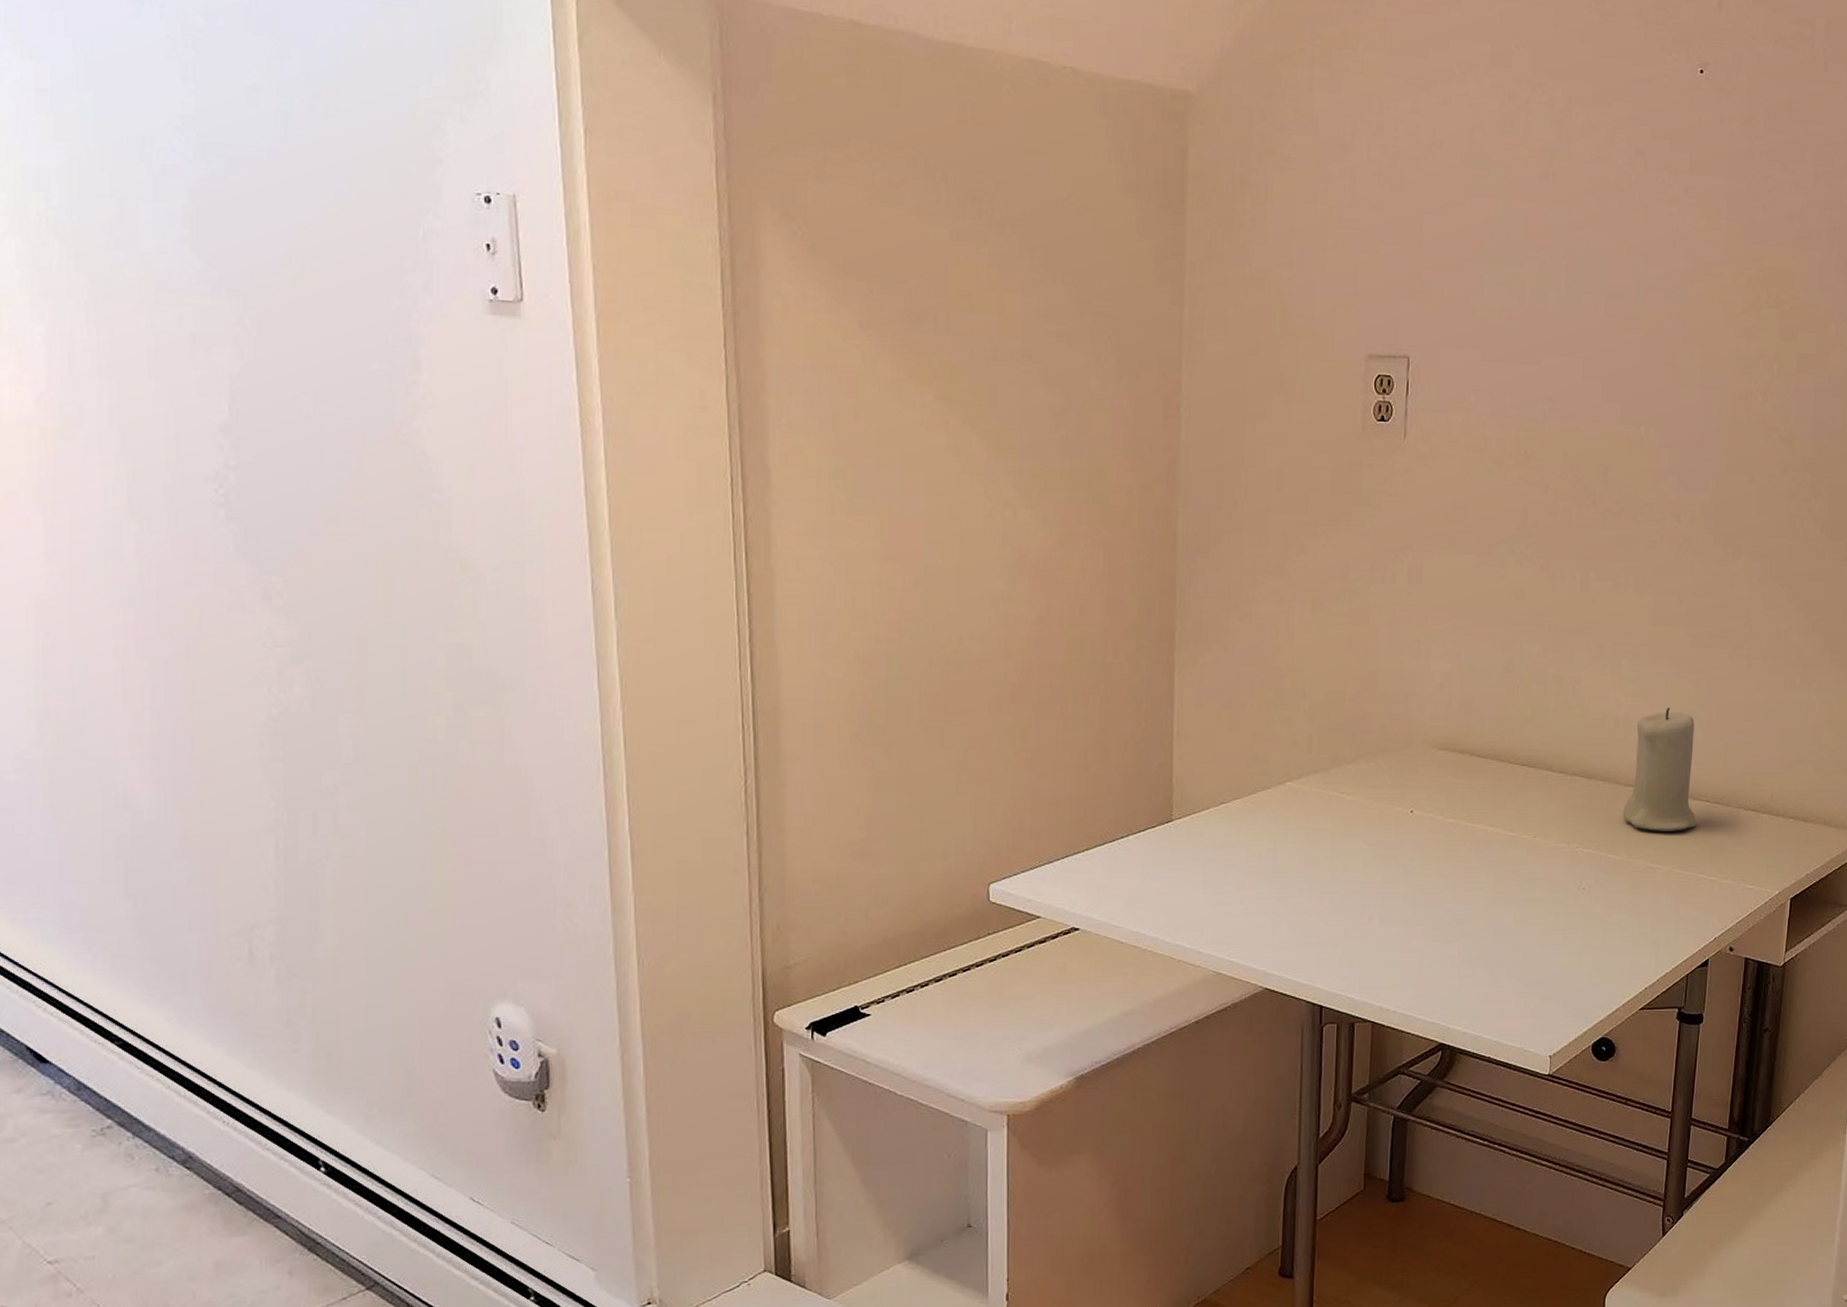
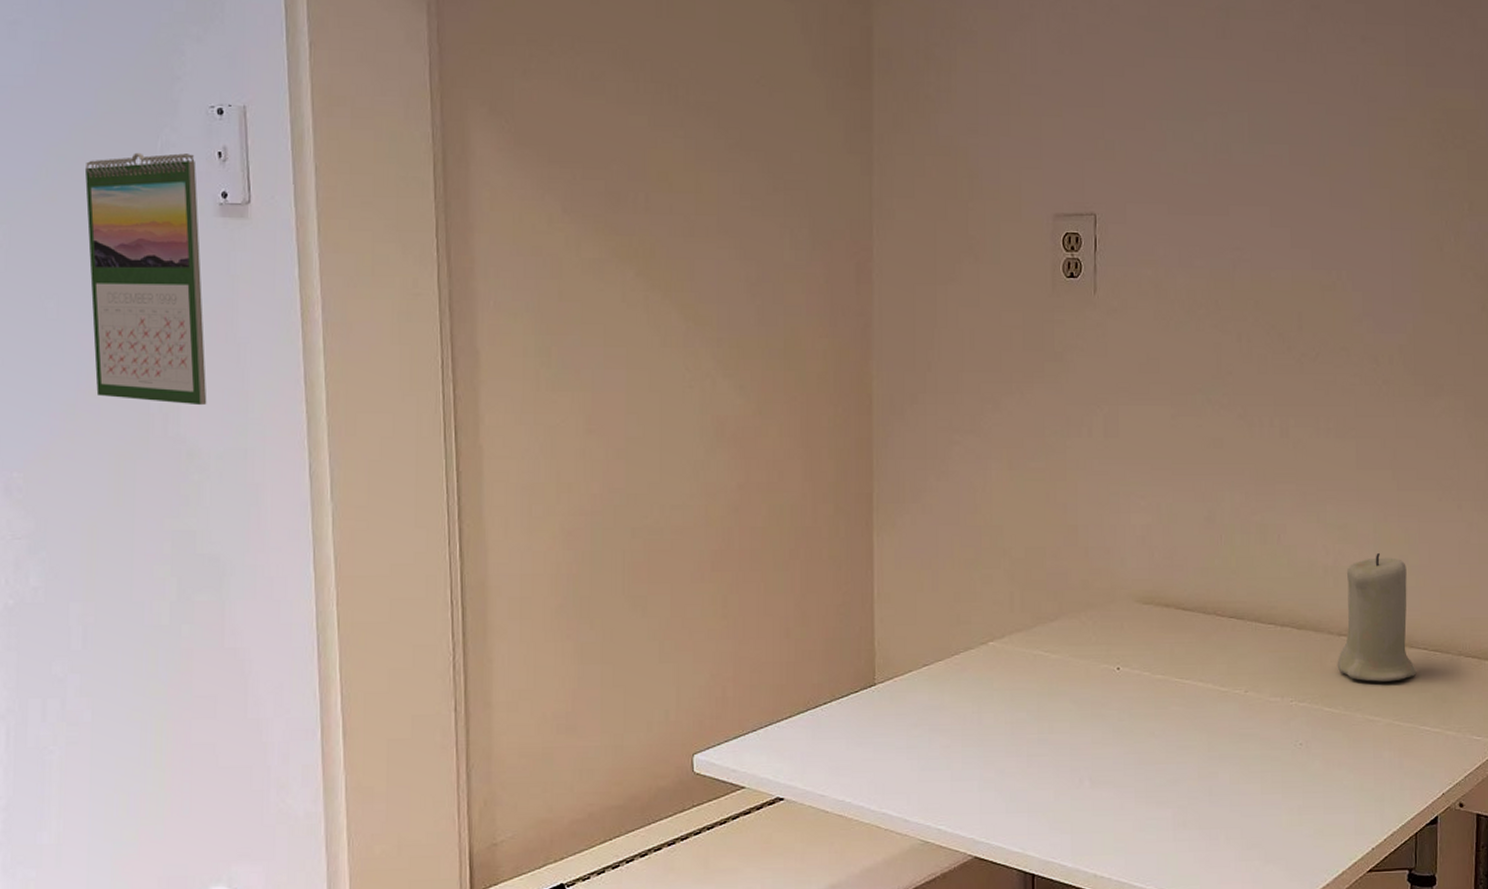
calendar: none [339,239,481,515] -> present [84,152,207,406]

